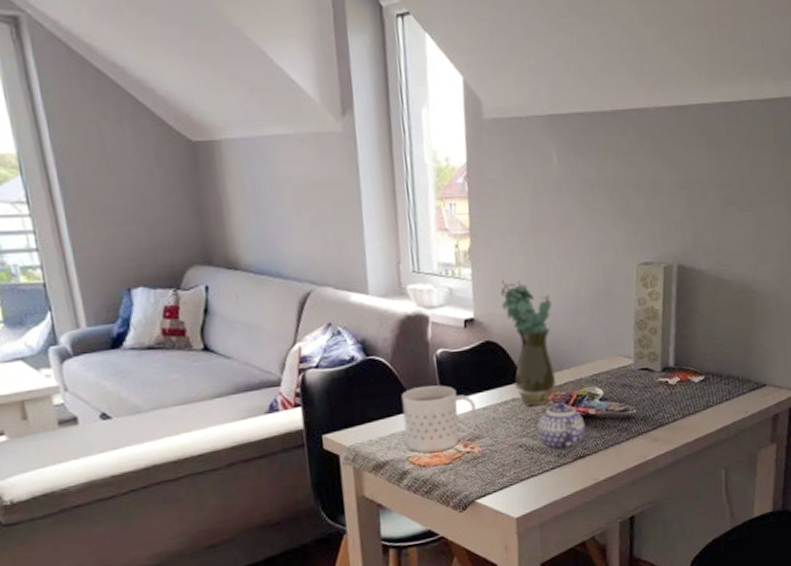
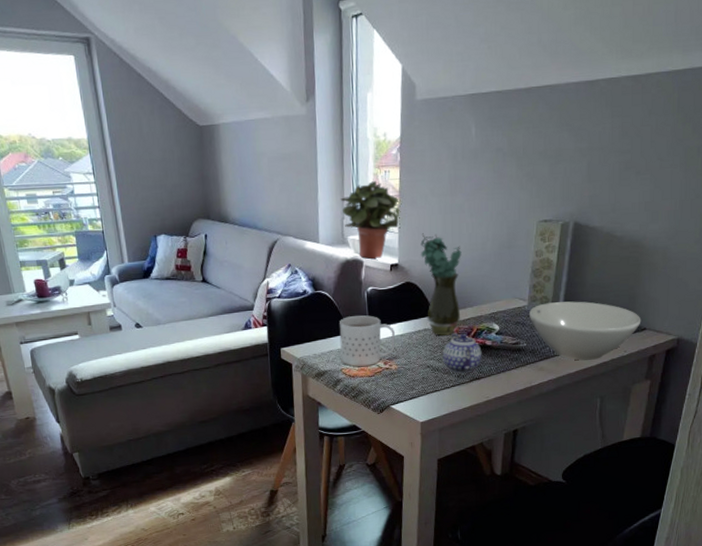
potted plant: none [395,216,474,314] -> present [341,181,402,260]
bowl: none [635,356,760,427] -> present [528,301,641,361]

